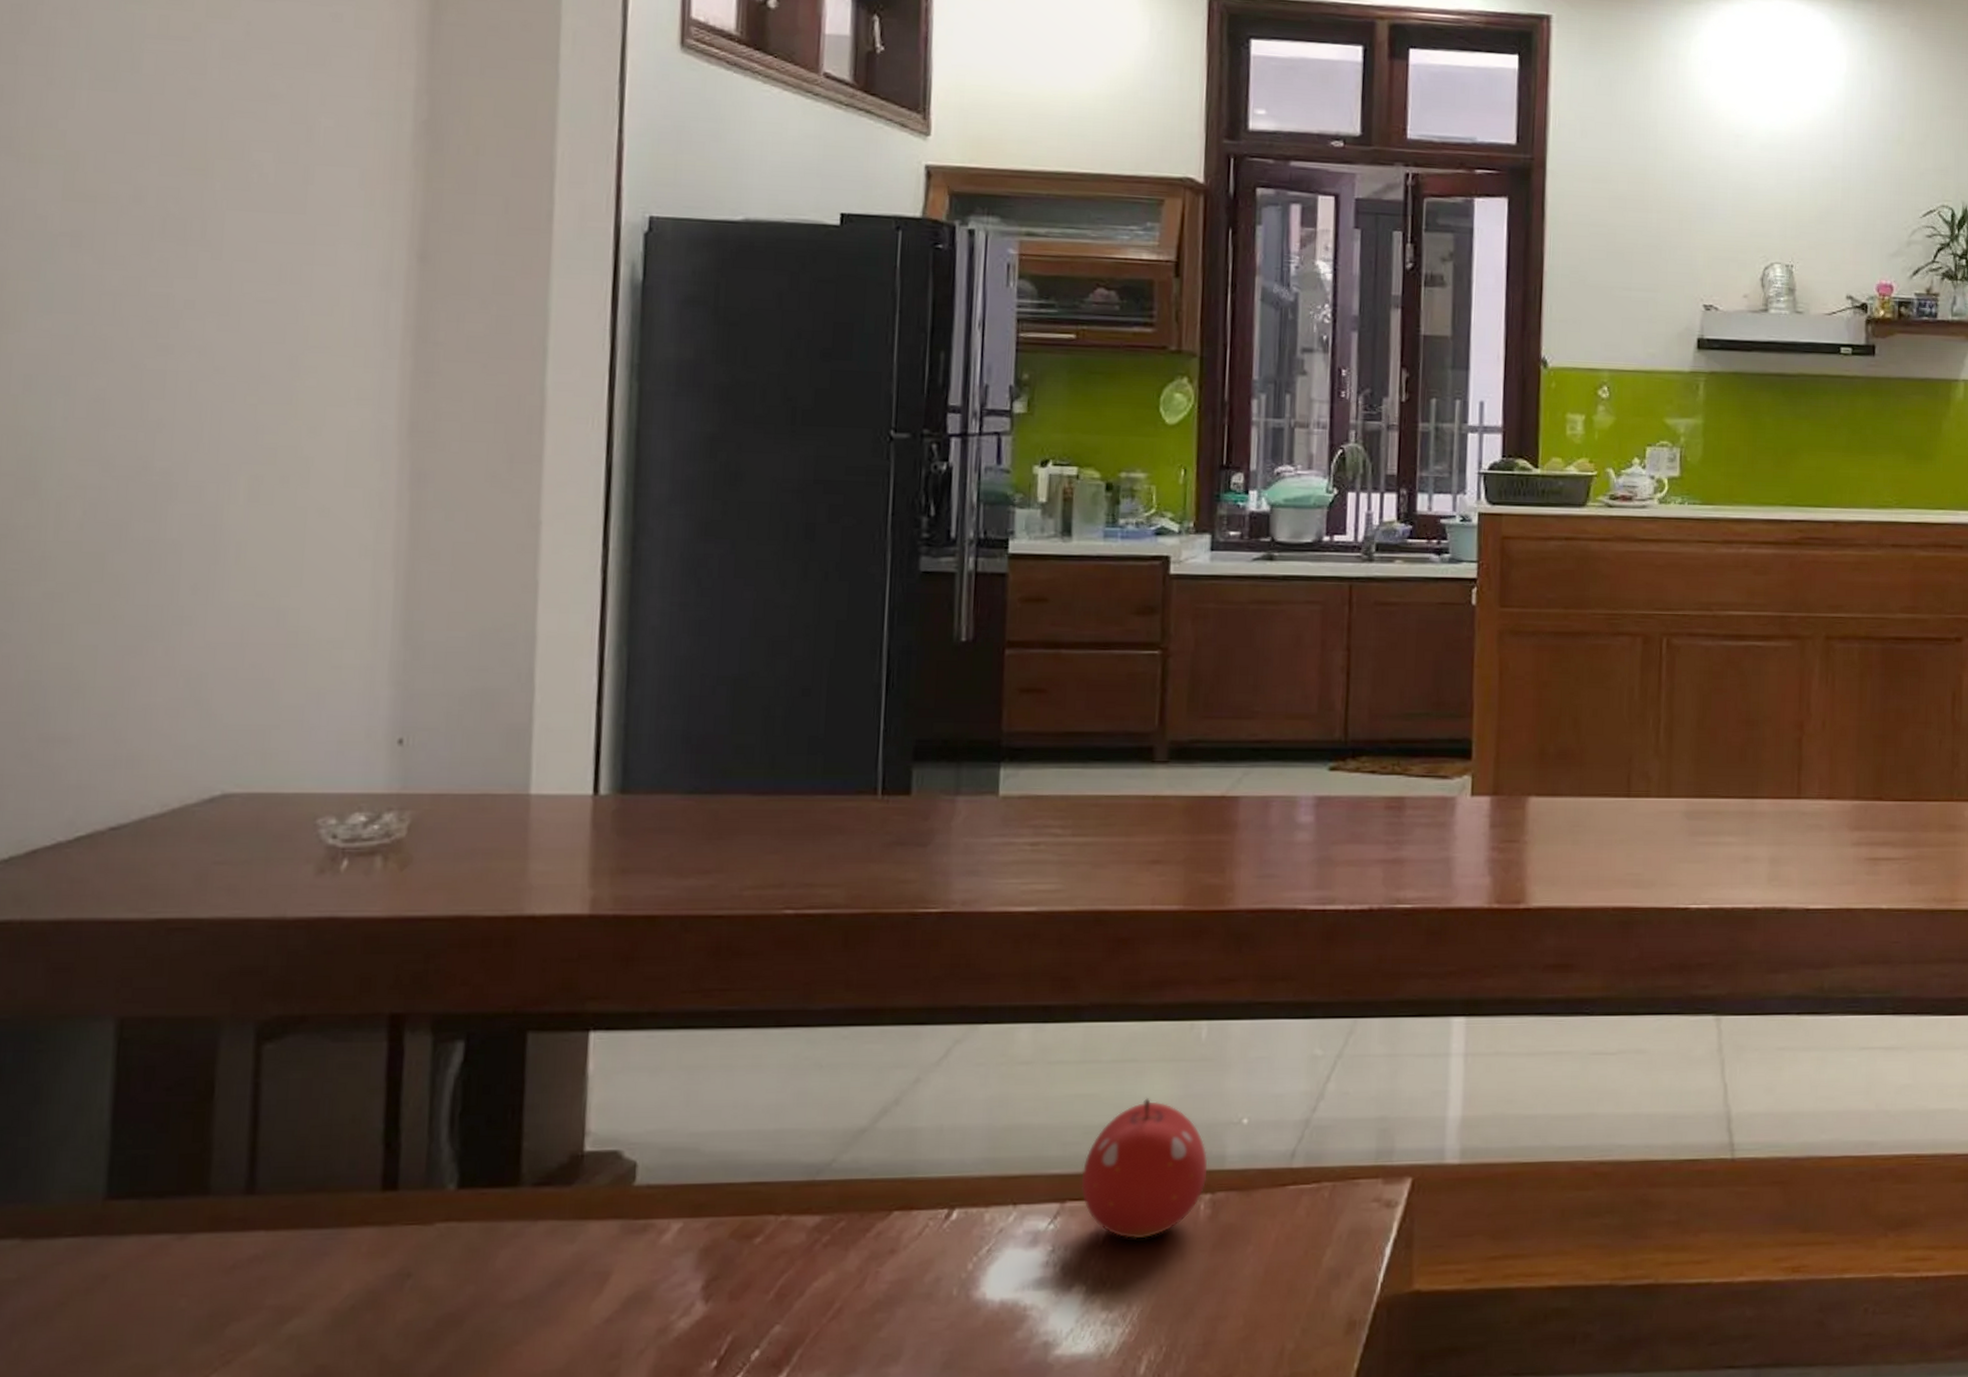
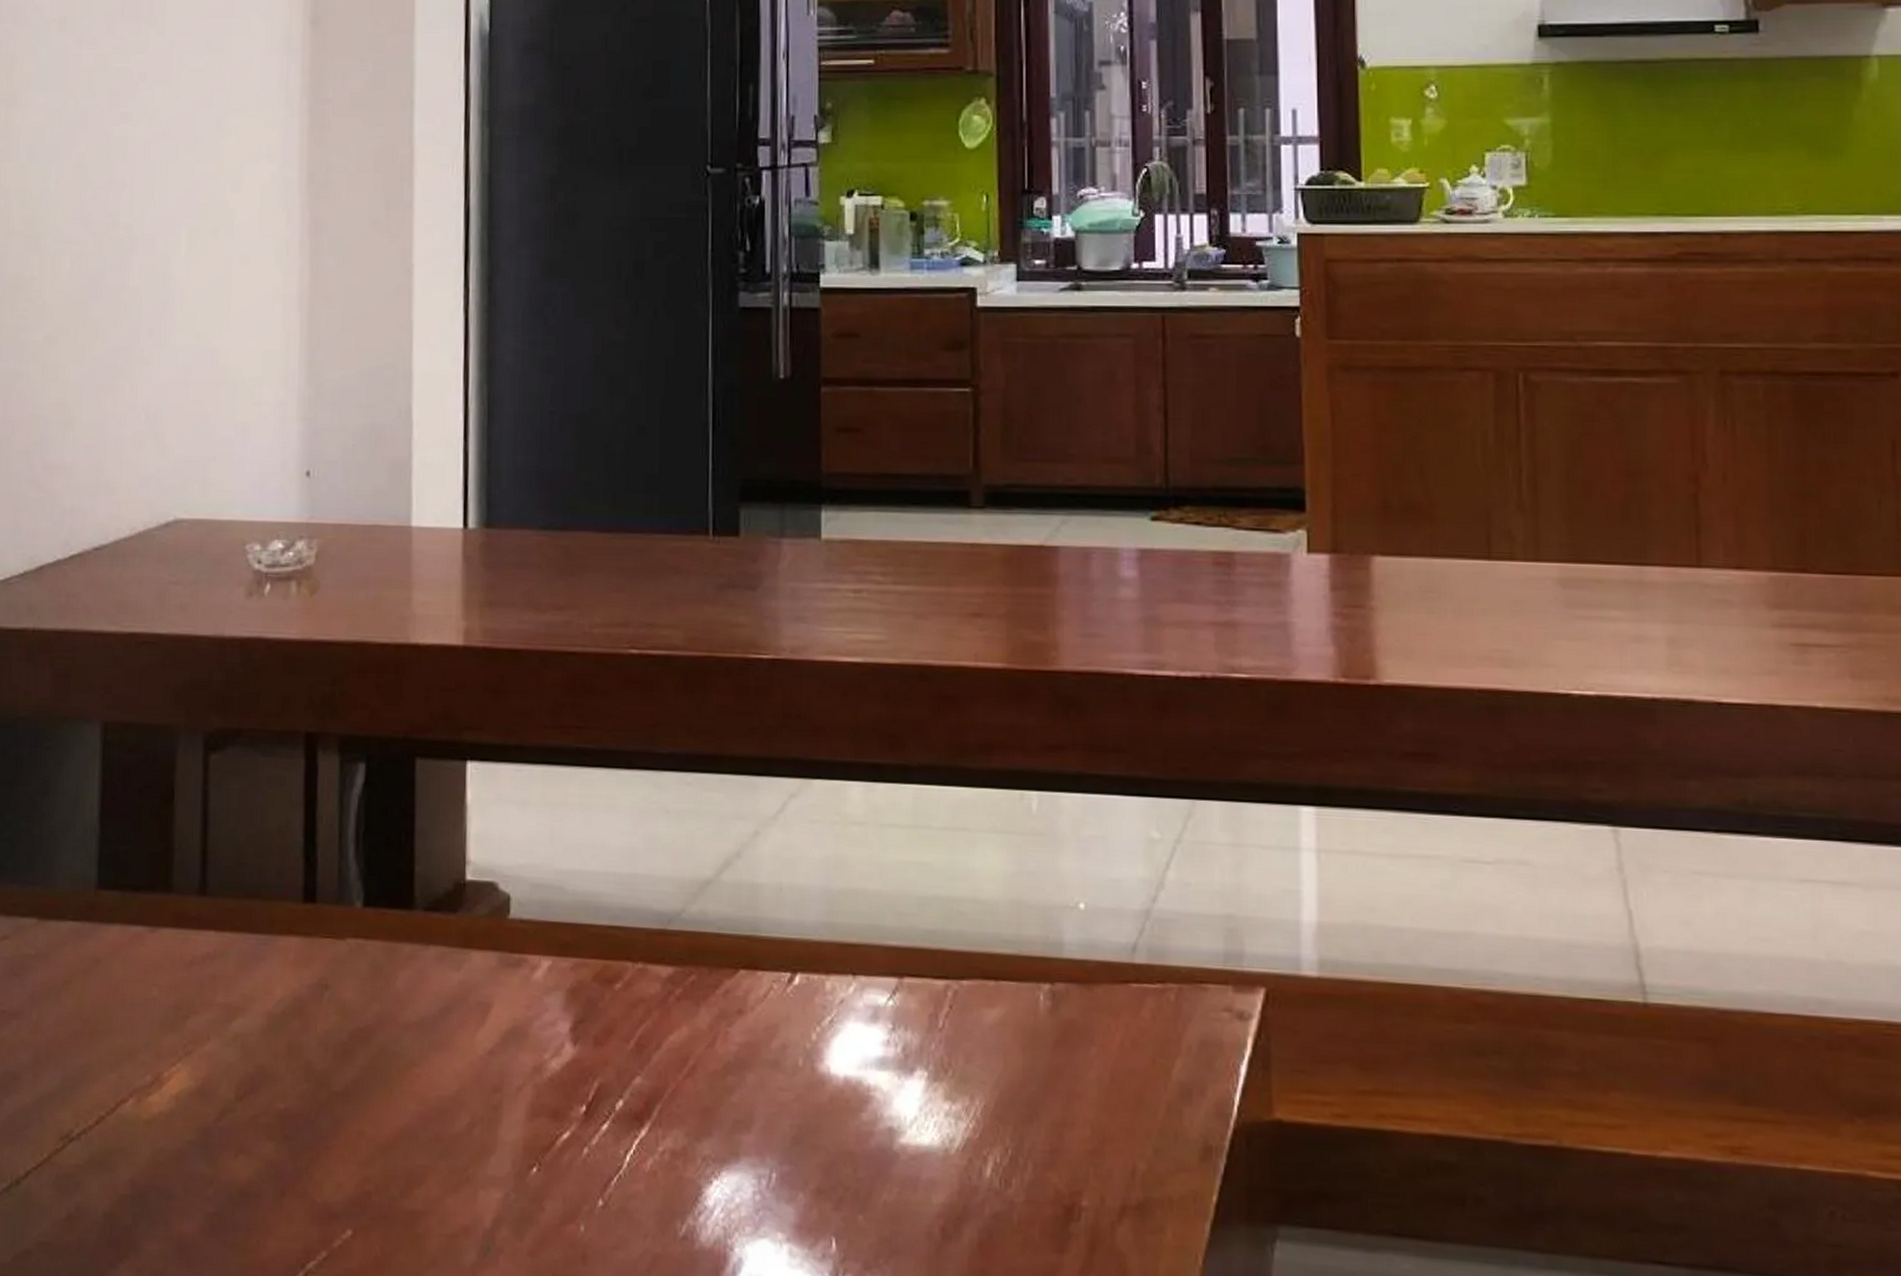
fruit: present [1081,1098,1208,1239] -> none [918,871,1045,1027]

